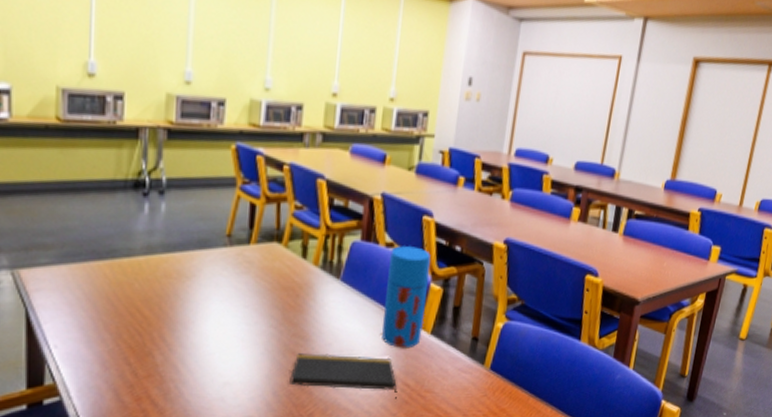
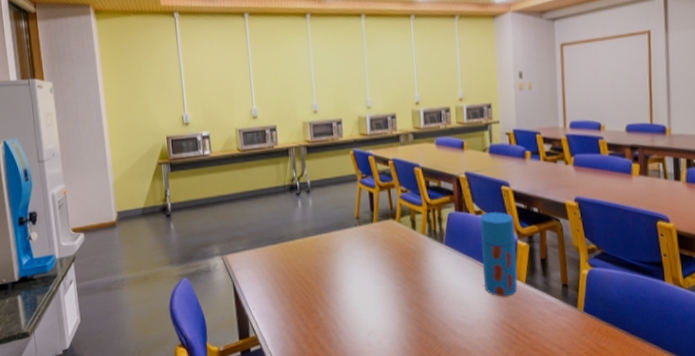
notepad: present [289,353,397,400] -> none [417,304,506,341]

